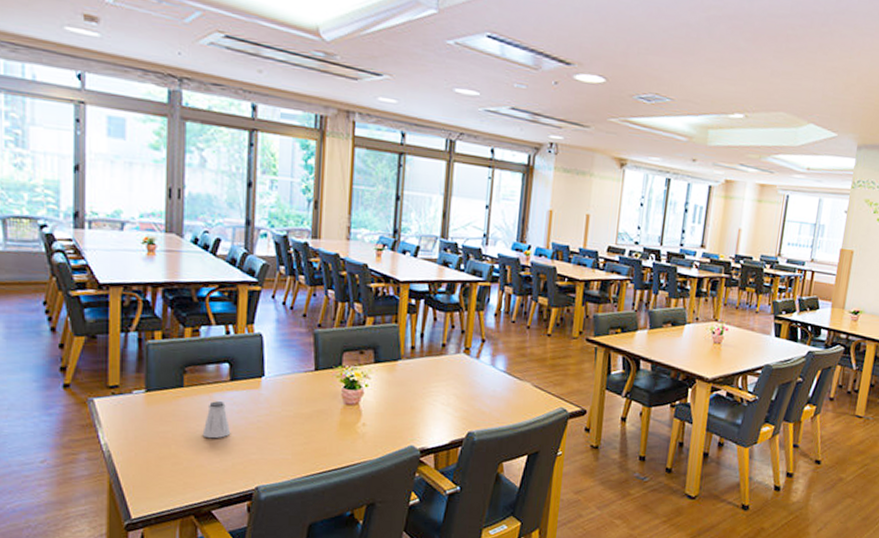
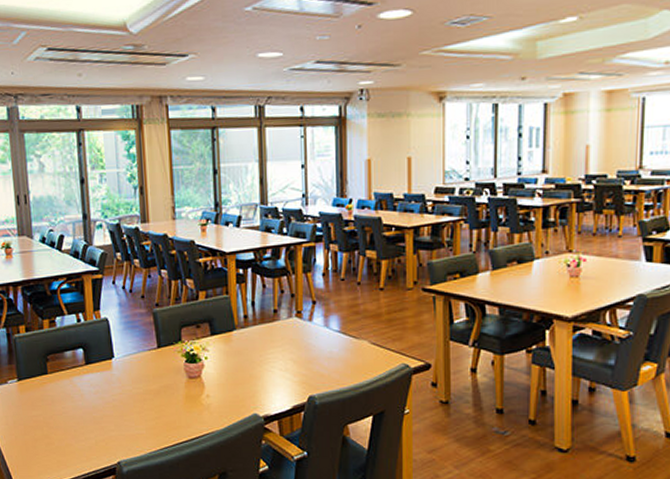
saltshaker: present [202,401,231,439] -> none [67,384,91,419]

